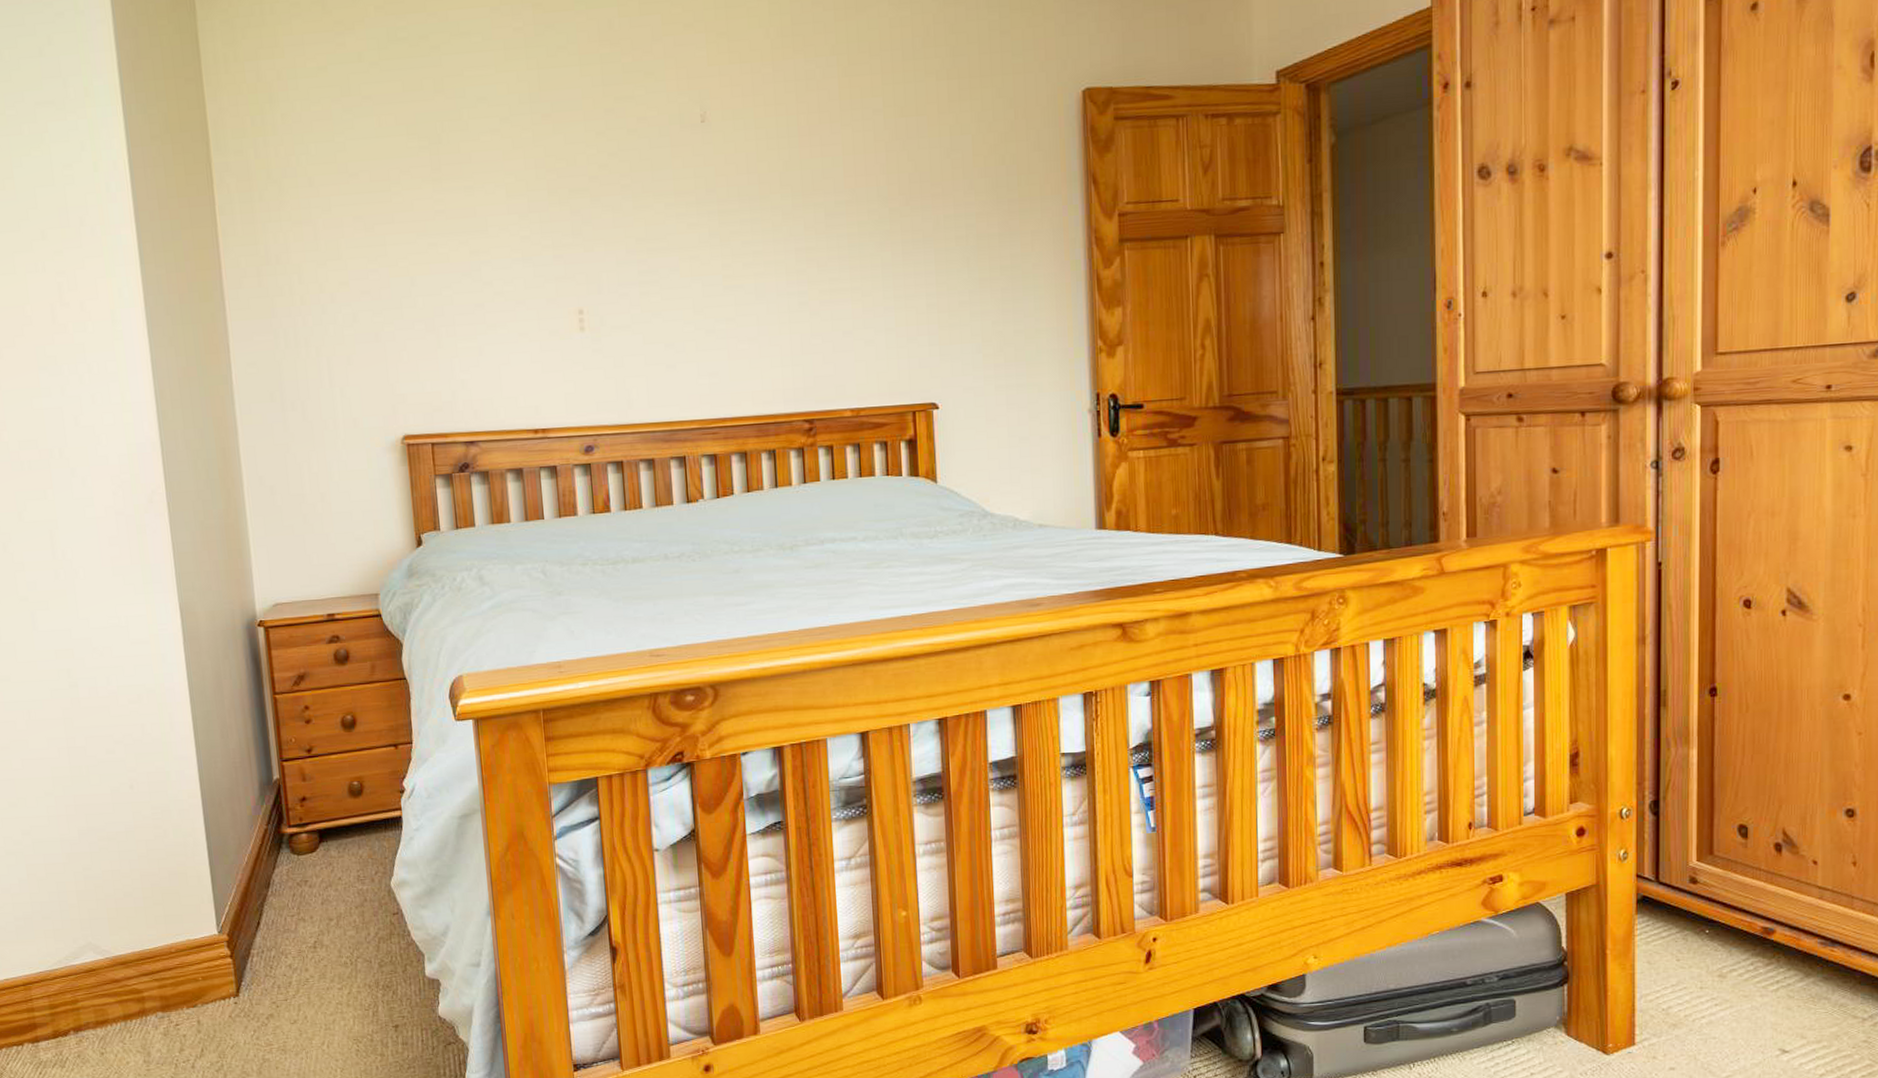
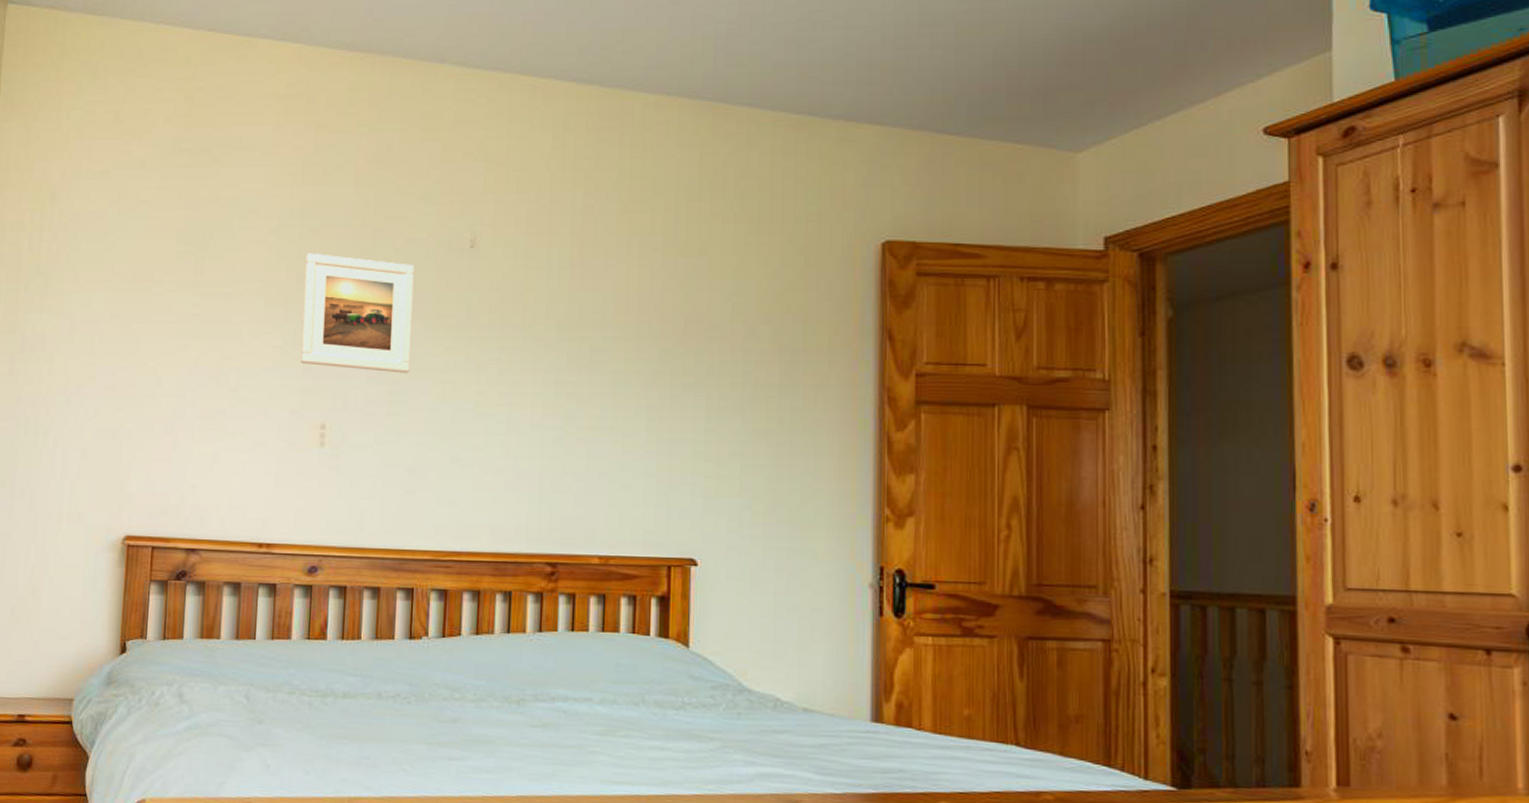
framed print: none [541,138,657,253] -> present [300,252,414,373]

